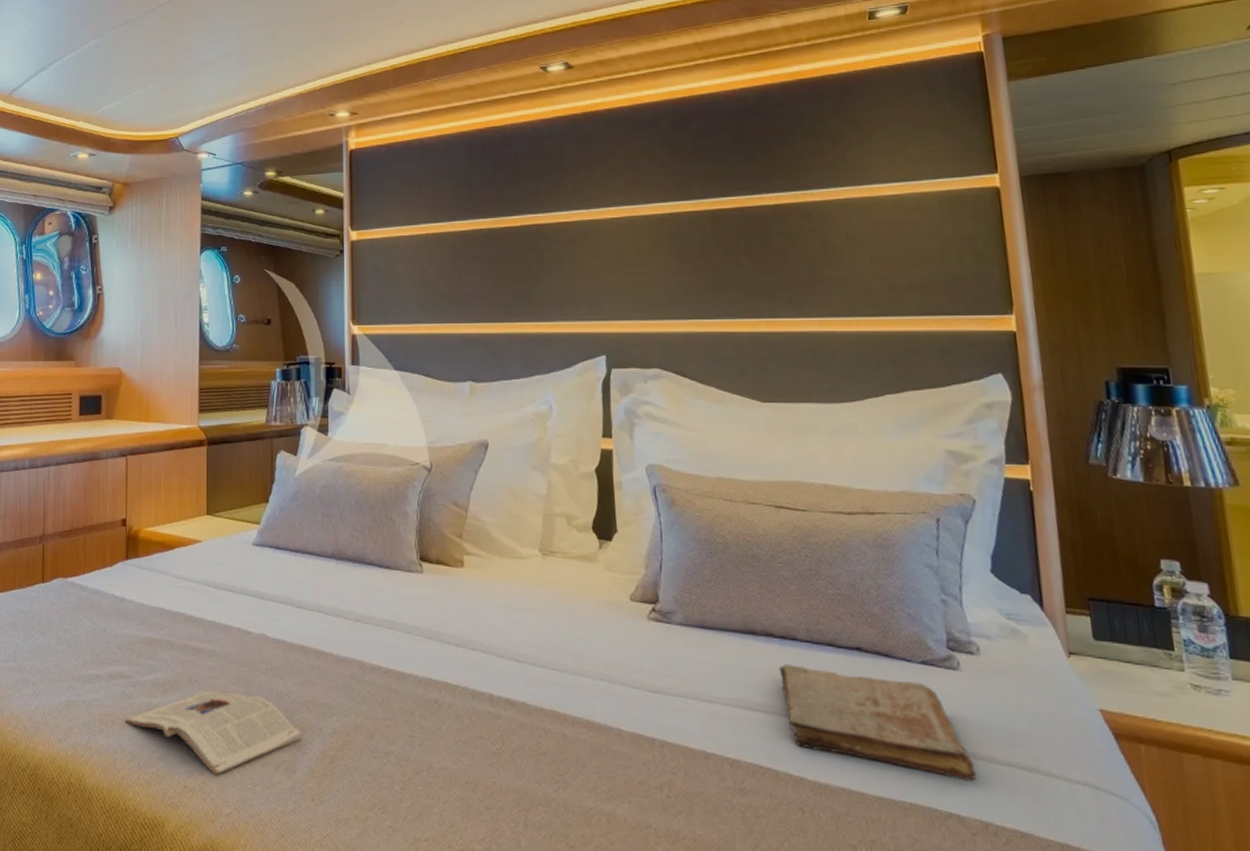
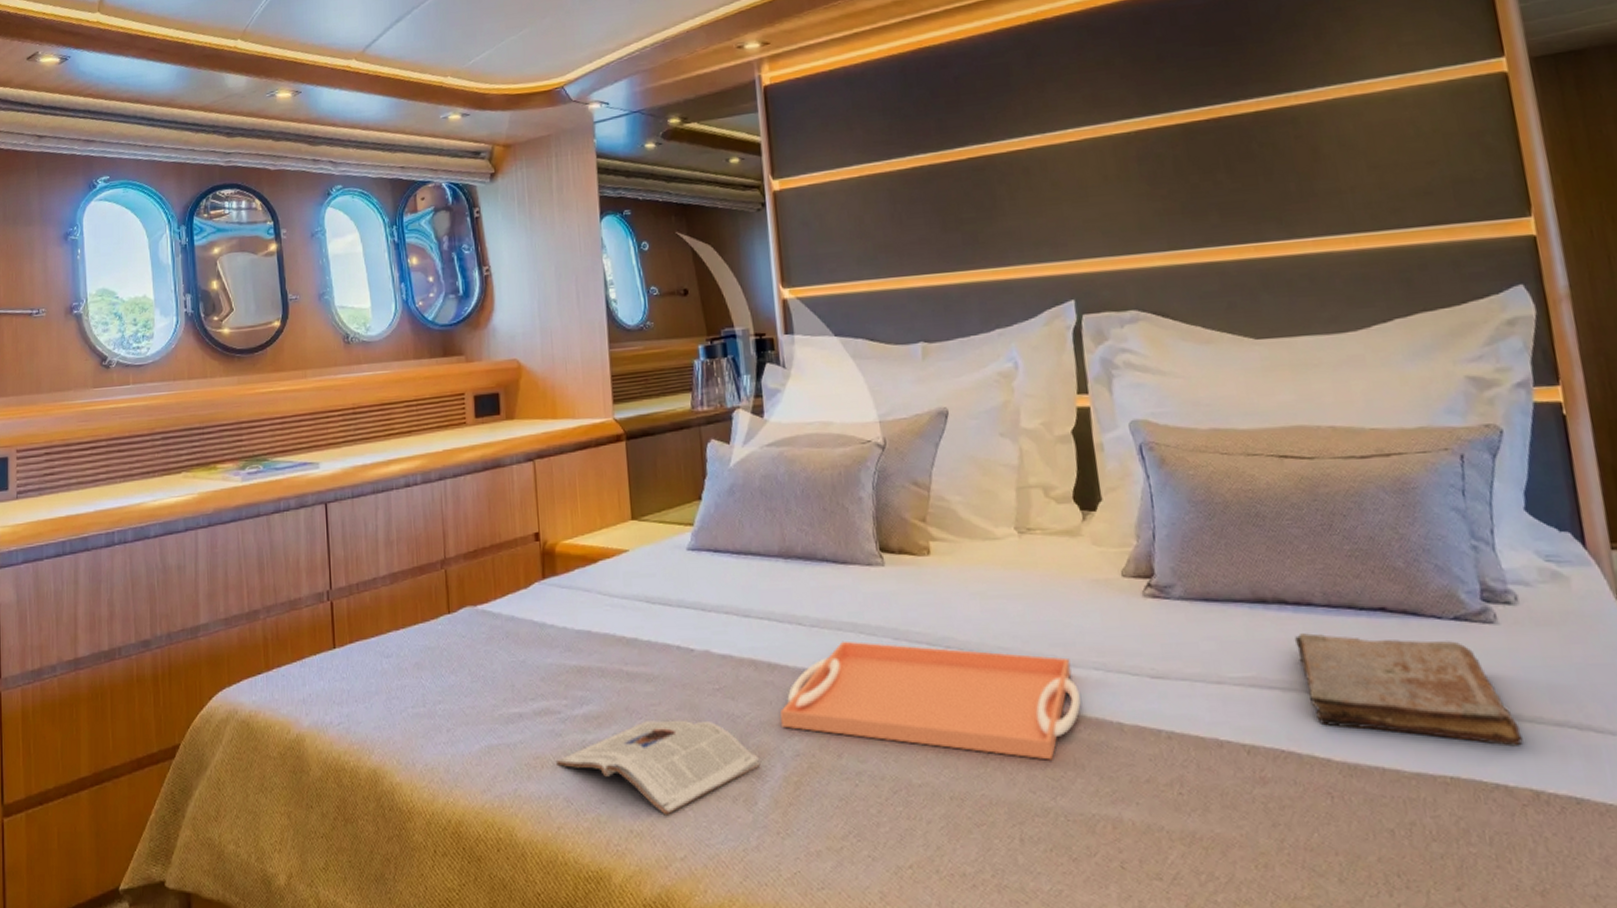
serving tray: none [323,636,586,757] -> present [780,641,1081,760]

